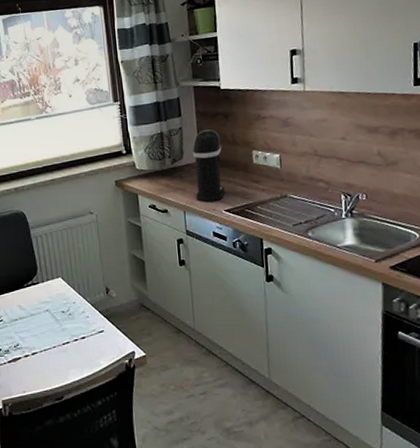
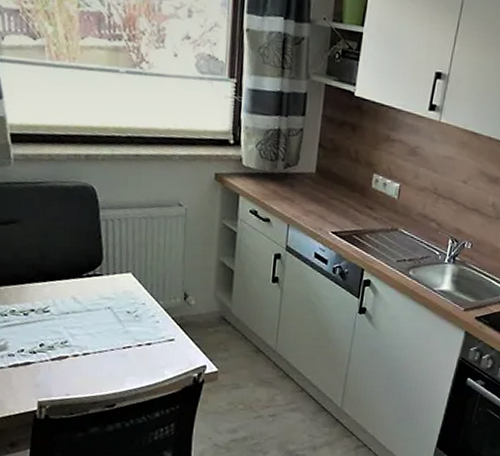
coffee maker: present [192,128,225,203] -> none [304,137,343,221]

